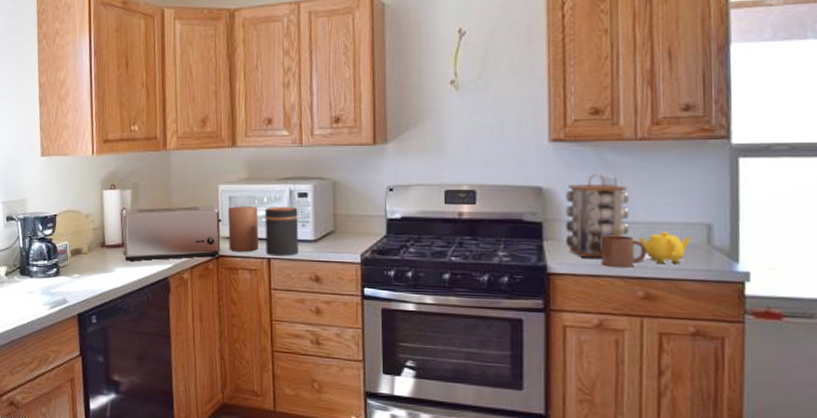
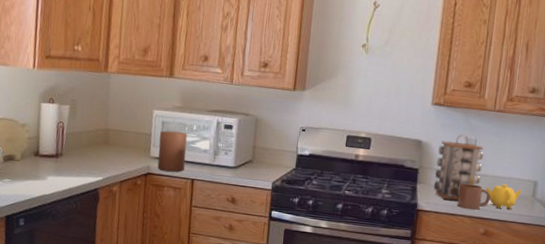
toaster: present [123,204,222,261] -> none [56,122,154,174]
cylinder: present [265,206,299,257] -> none [190,134,223,180]

